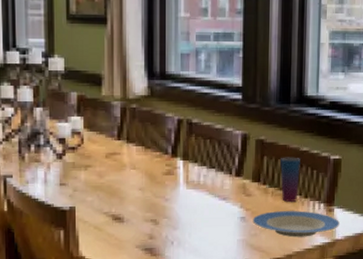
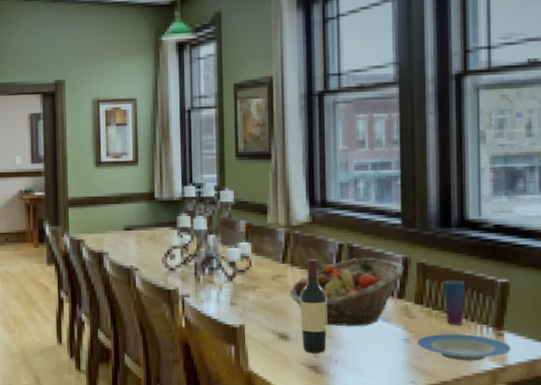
fruit basket: none [124,133,243,207] -> present [289,257,404,327]
wine bottle: none [136,135,163,235] -> present [300,259,327,353]

